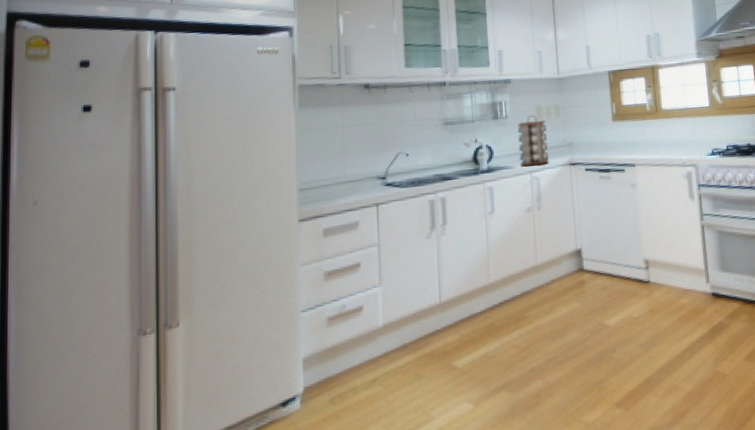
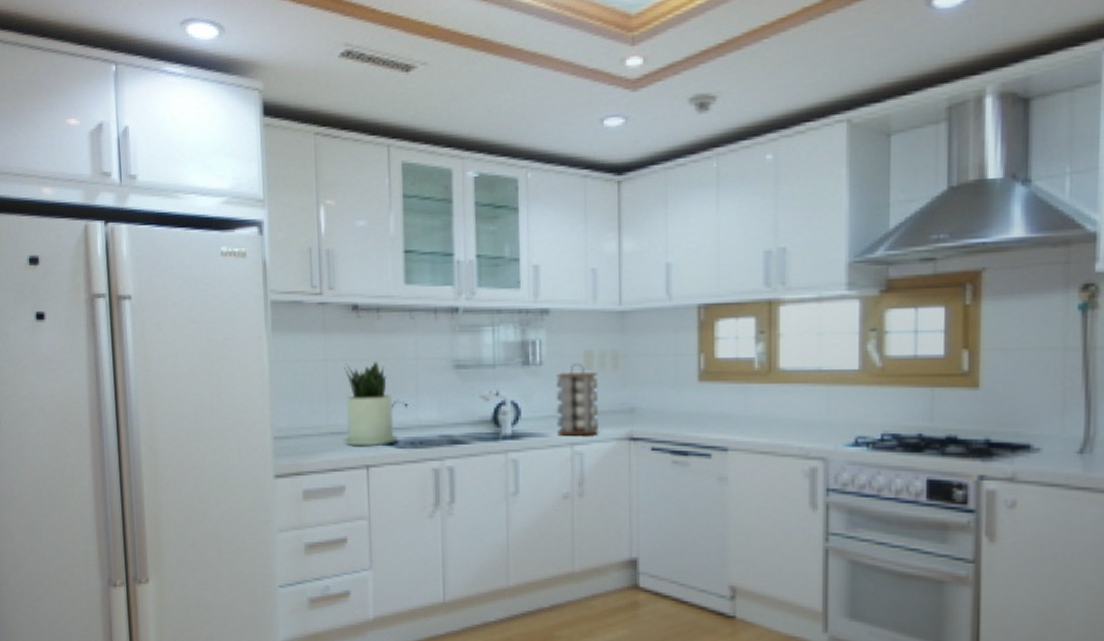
planter: none [357,124,402,190] -> present [342,361,399,447]

